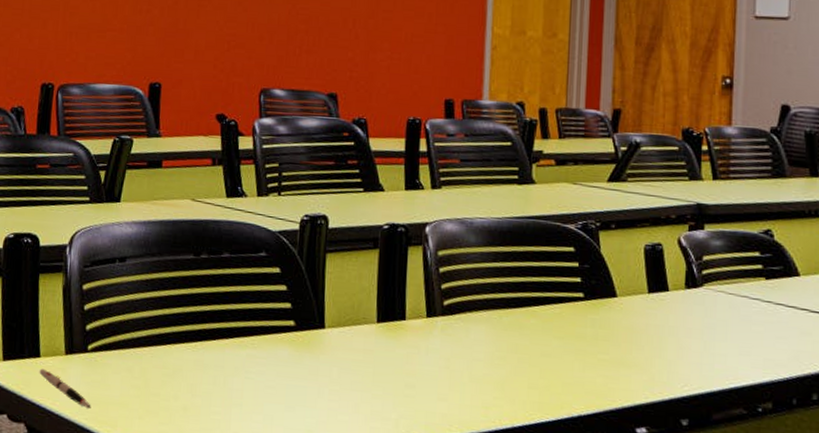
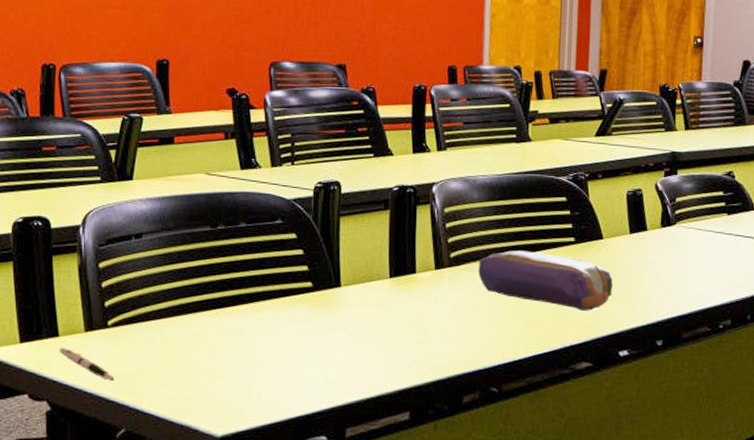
pencil case: none [474,302,629,378] -> present [478,250,613,311]

